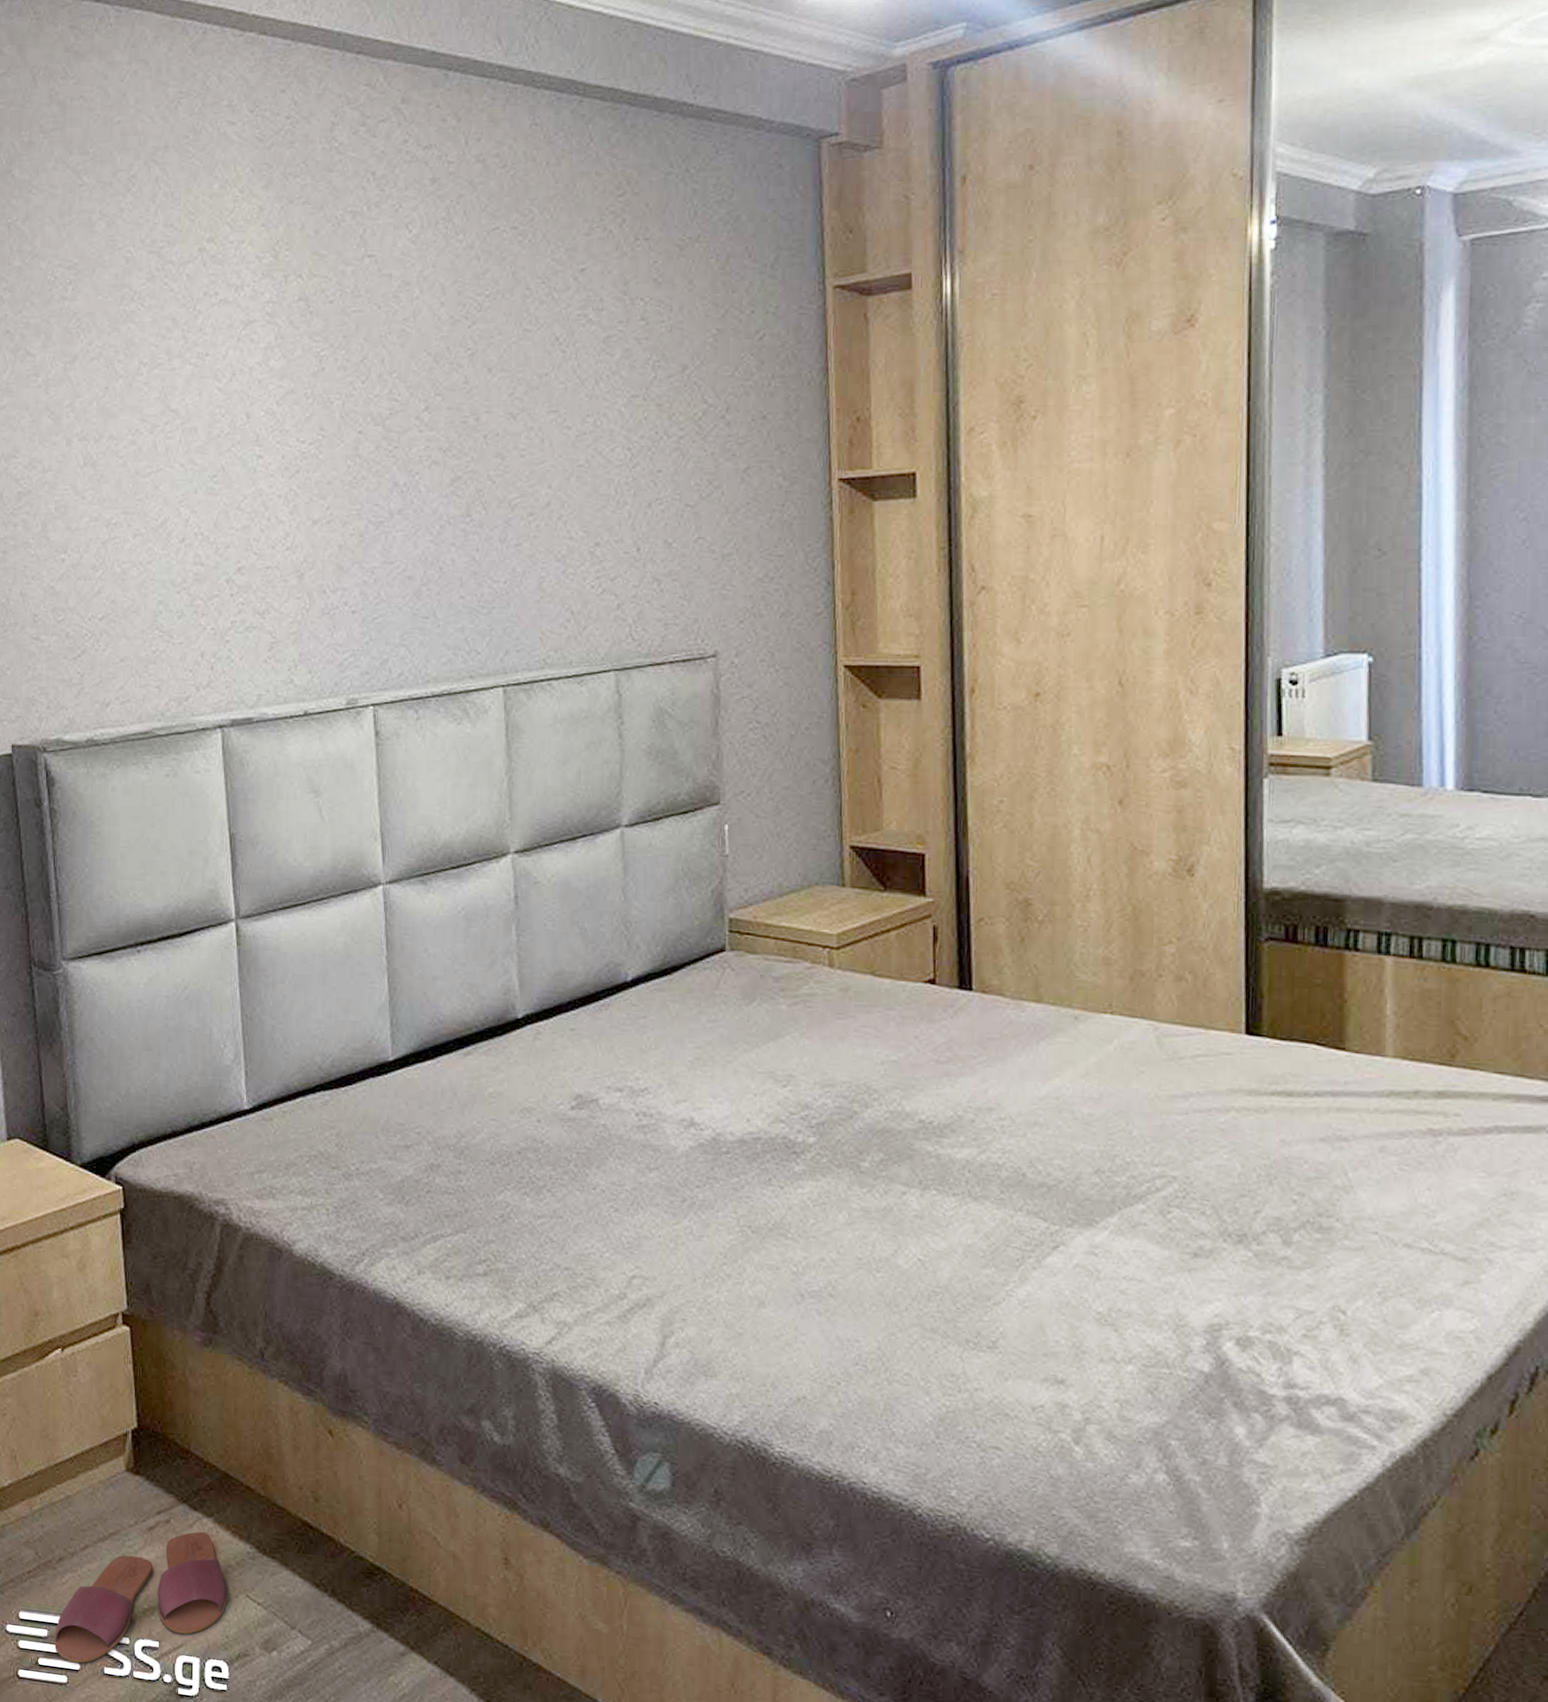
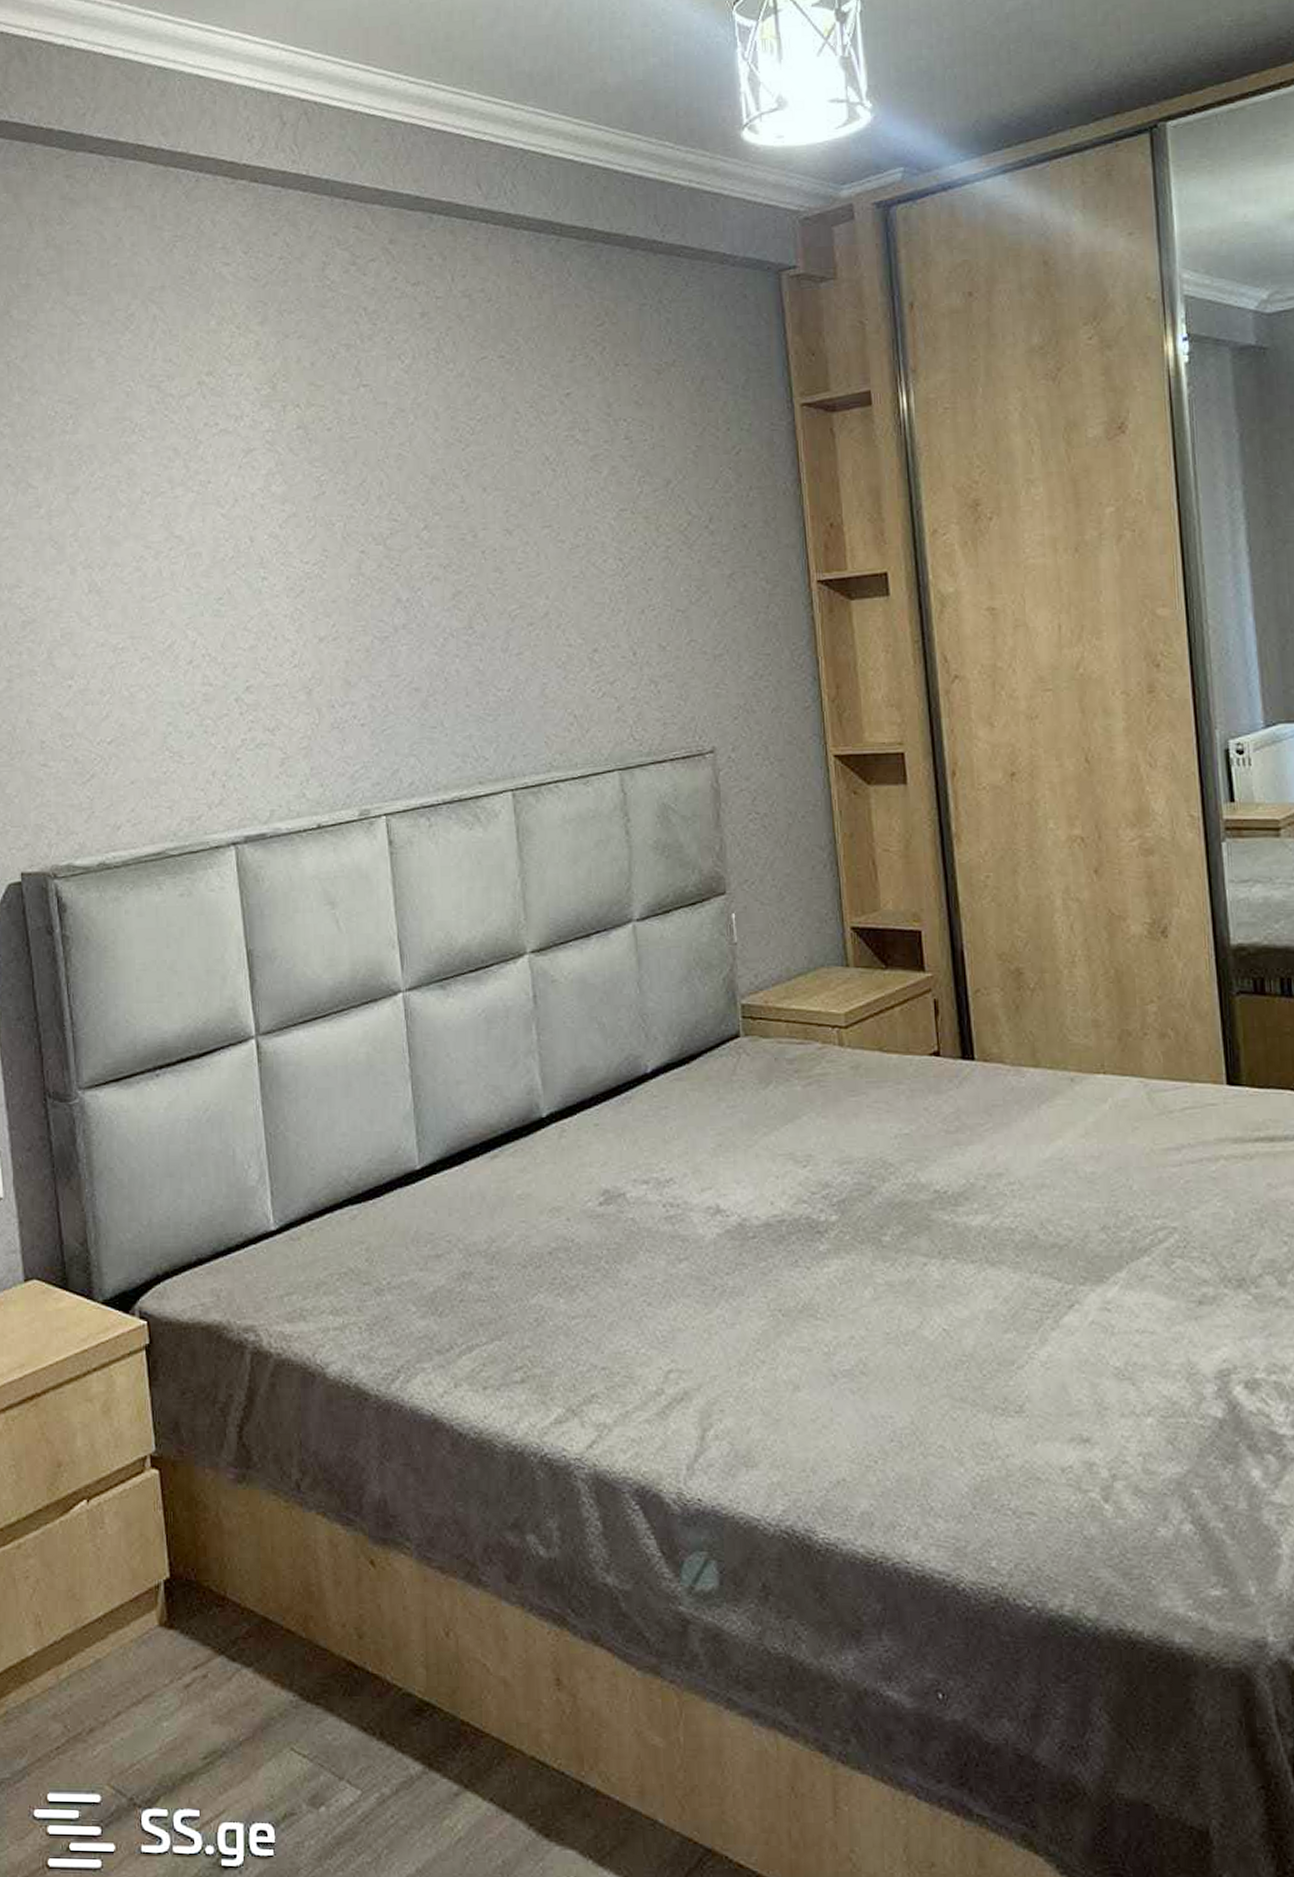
slippers: present [54,1531,227,1664] -> none [87,1684,270,1844]

